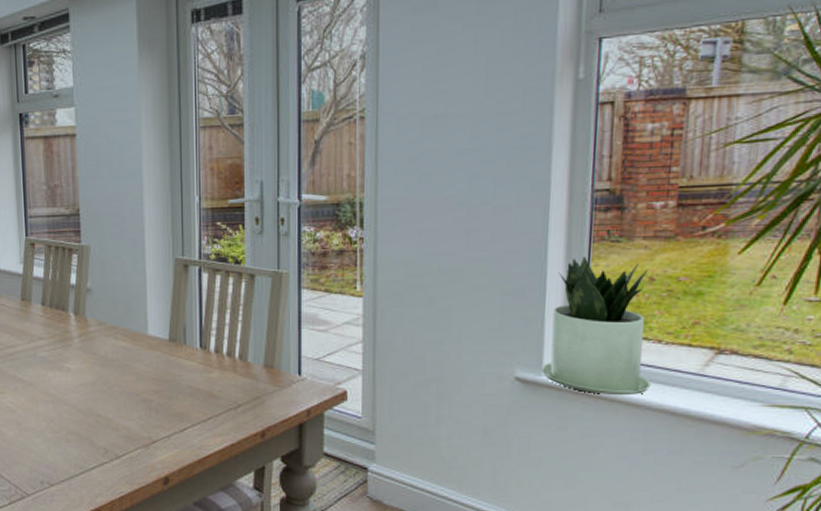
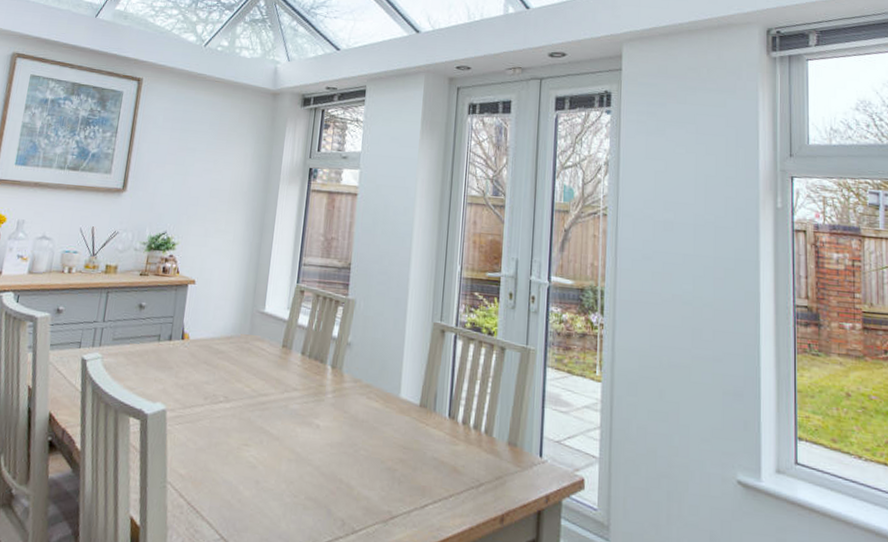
planter: present [540,256,652,396] -> none [759,366,857,511]

